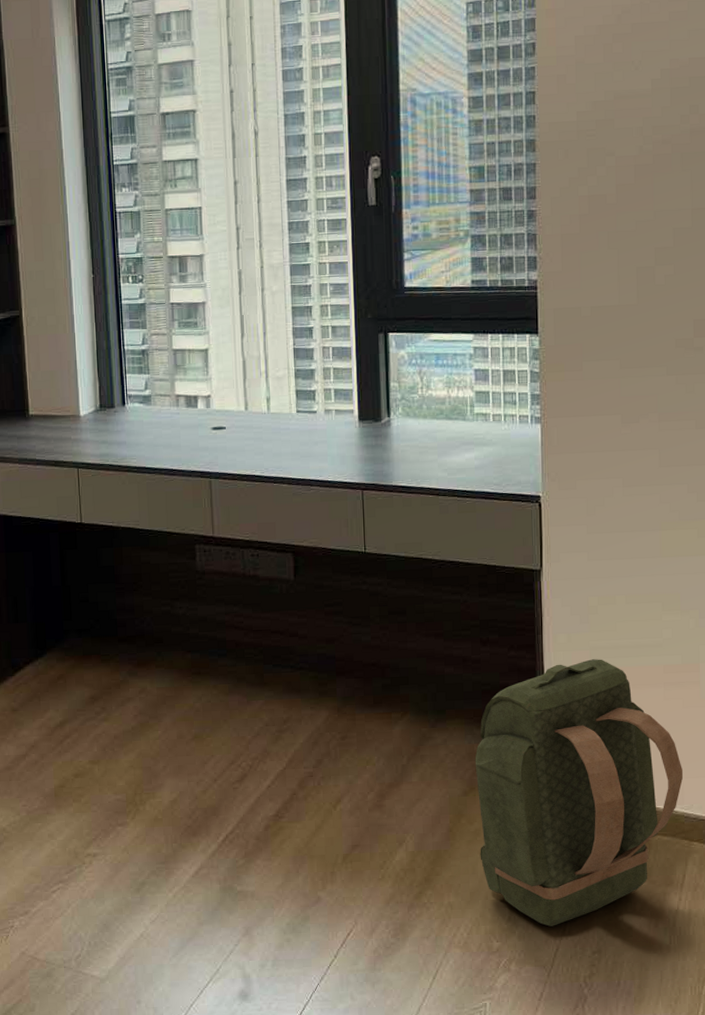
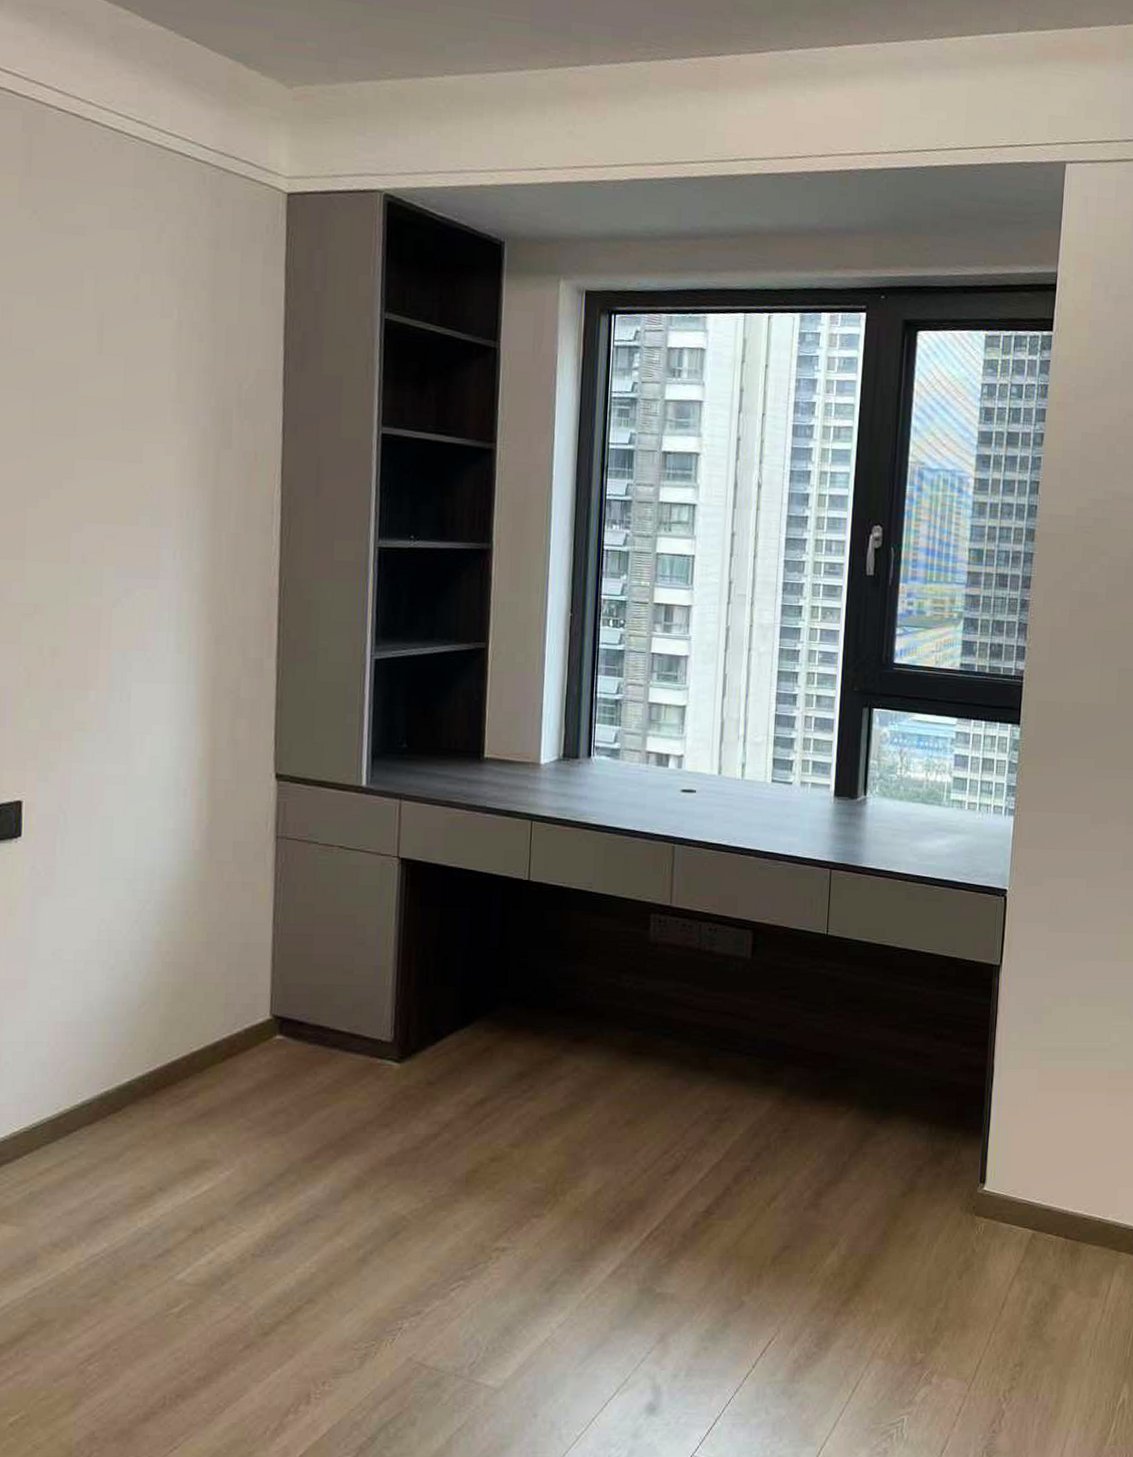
backpack: present [475,659,684,927] -> none [912,1060,1118,1337]

